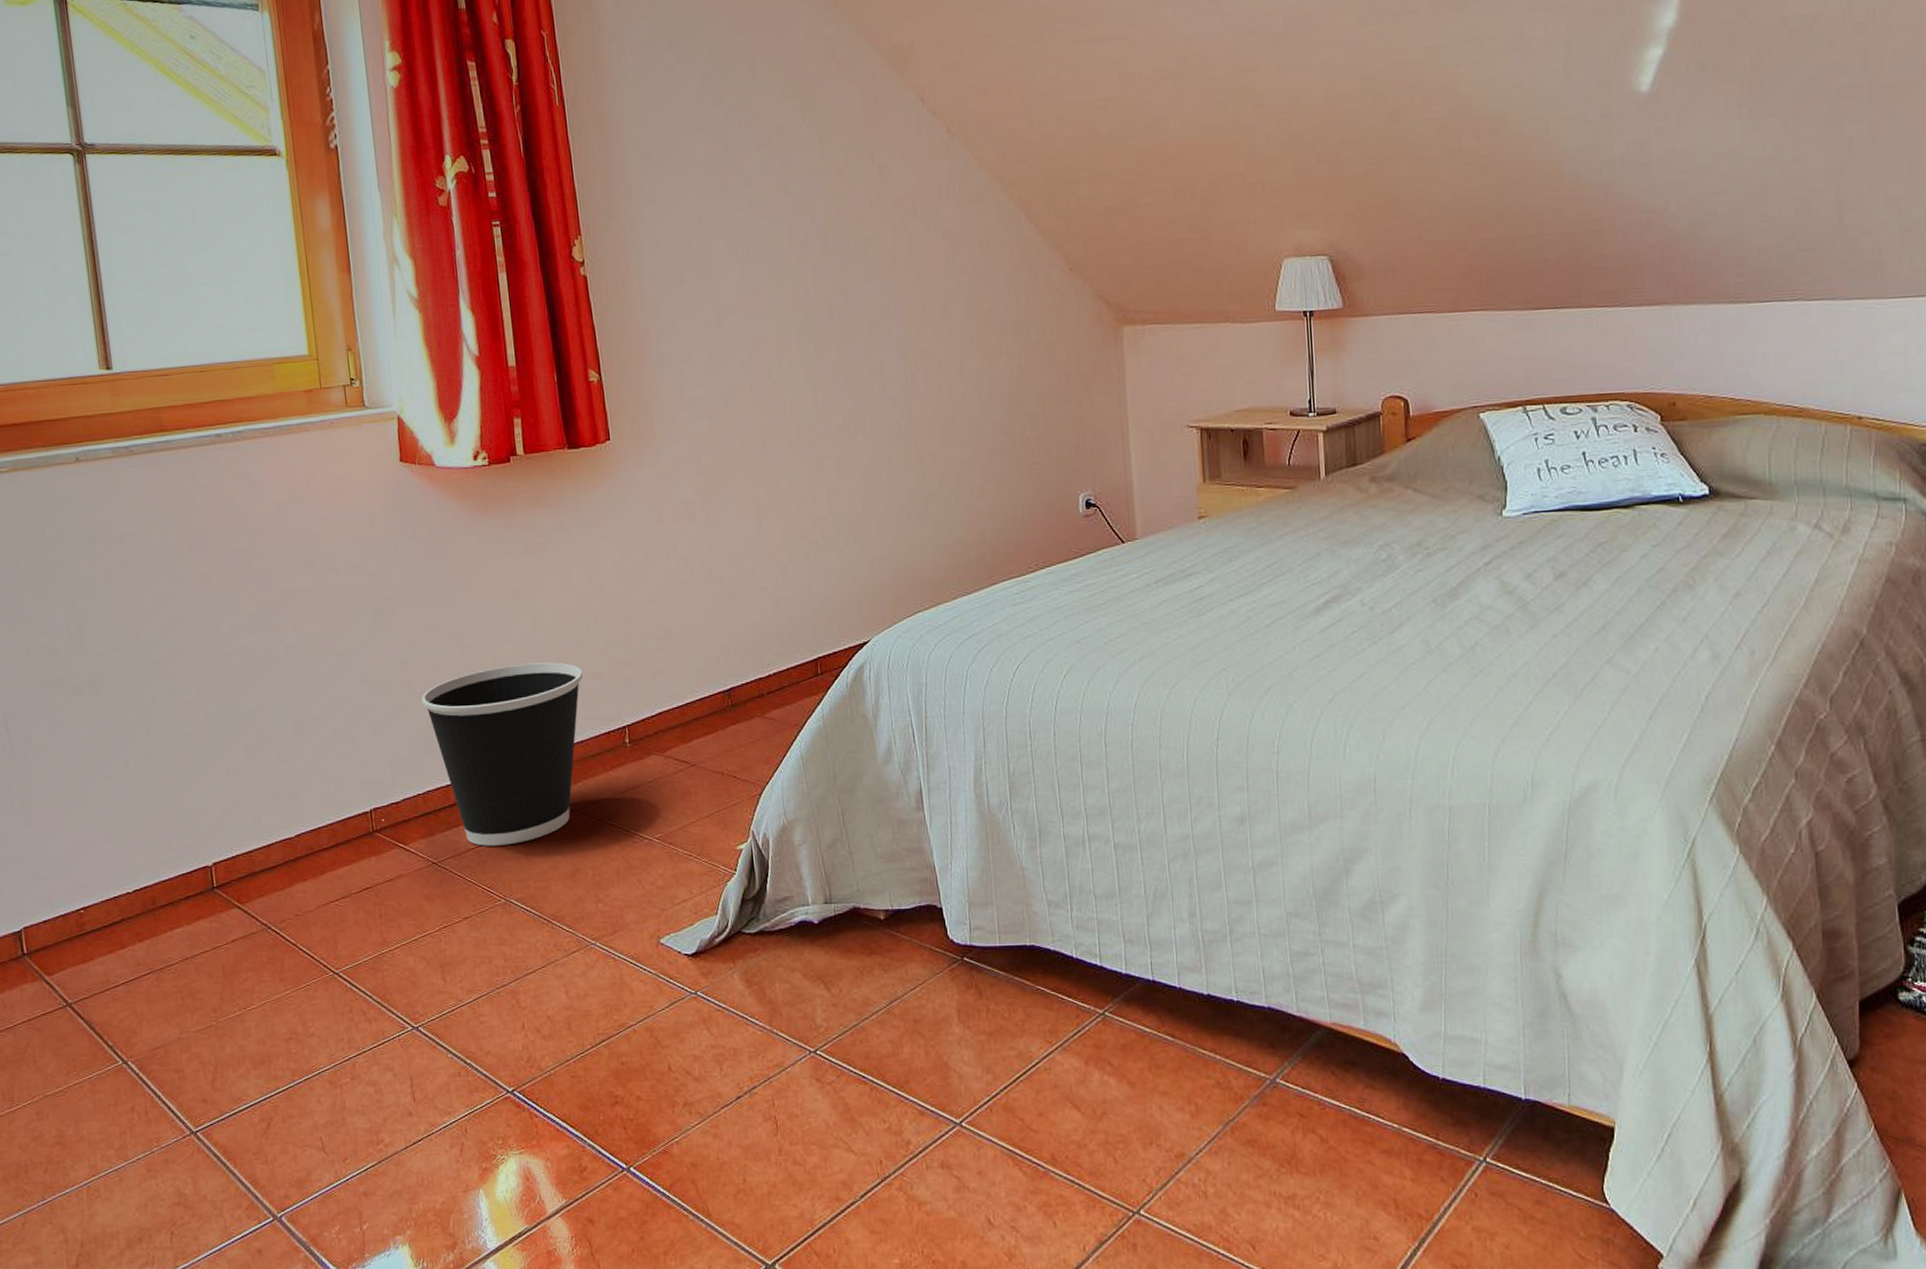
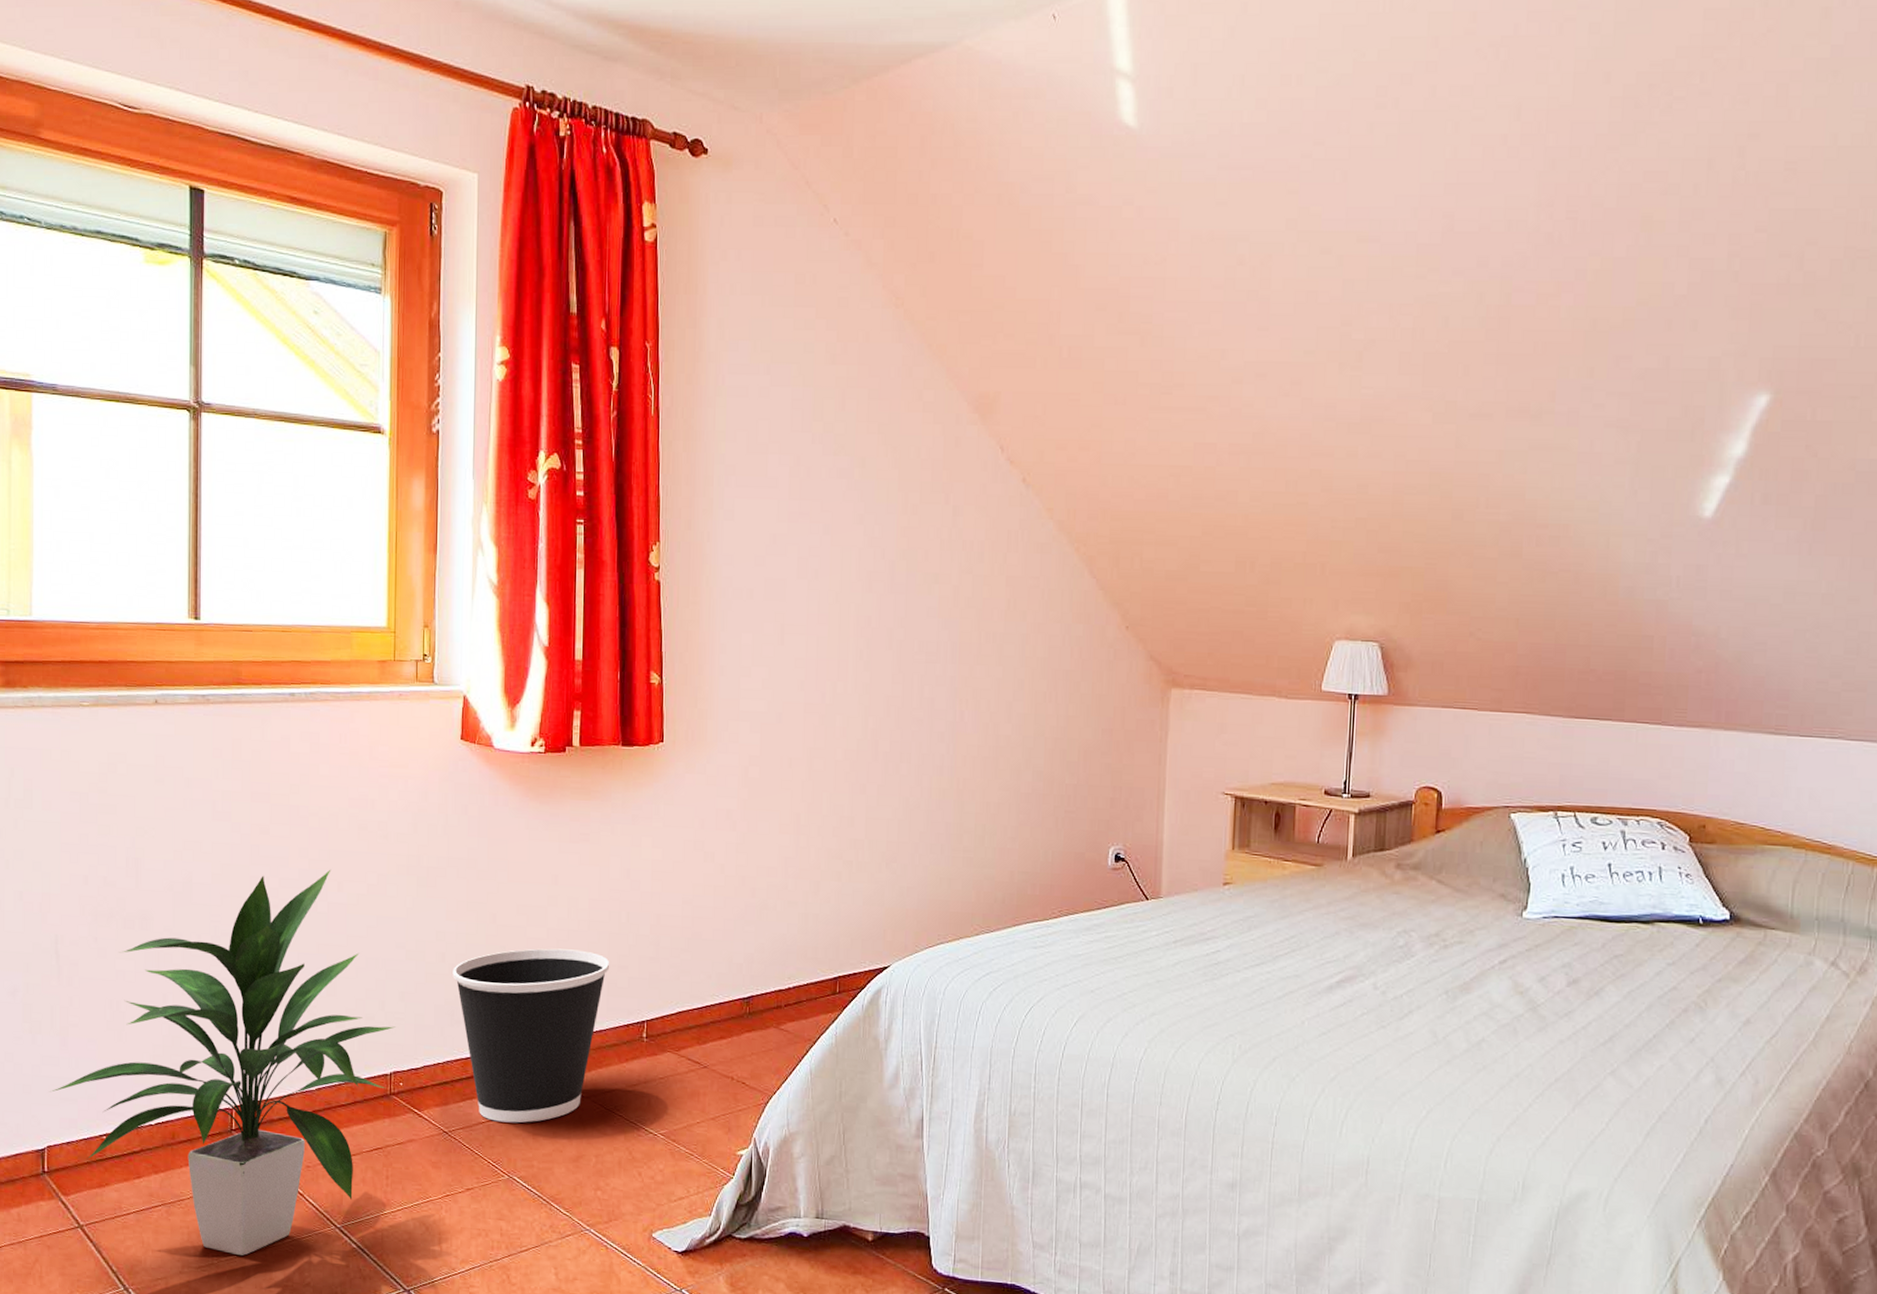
indoor plant: none [18,610,370,1014] -> present [49,869,396,1255]

